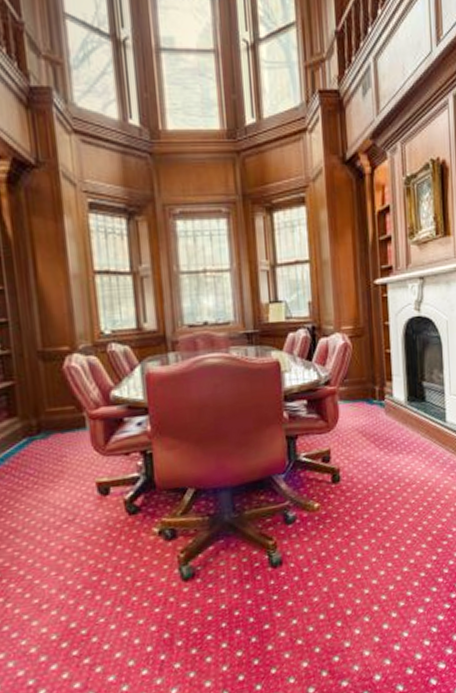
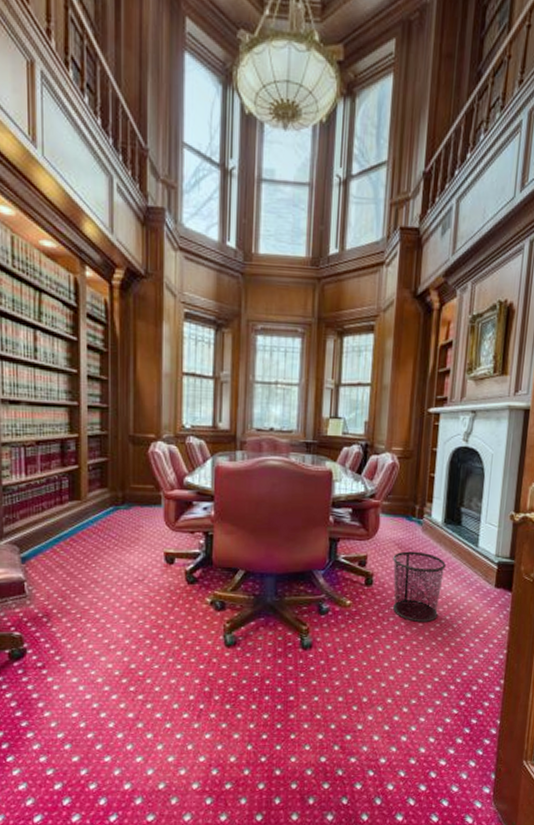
waste bin: none [358,436,415,515] -> present [393,551,446,622]

